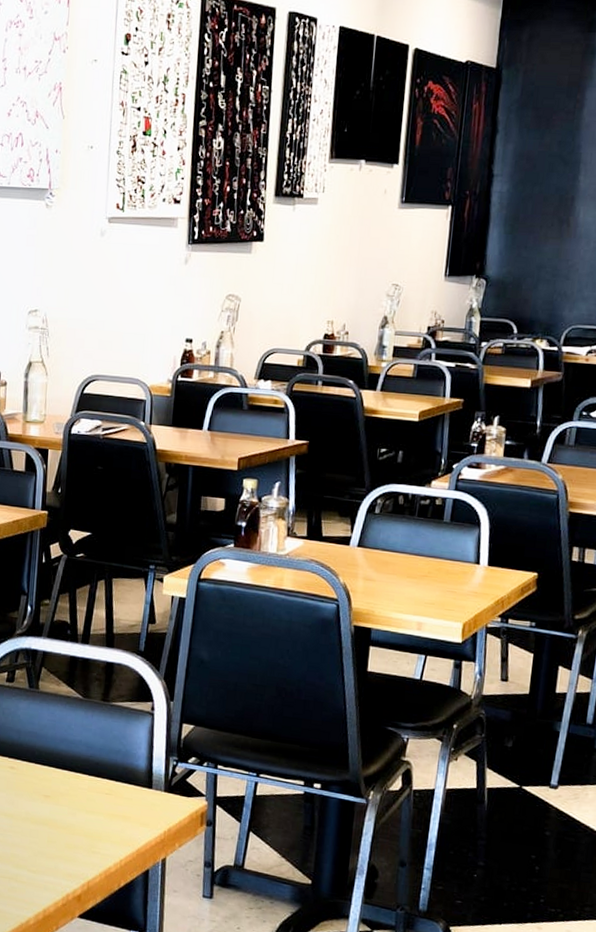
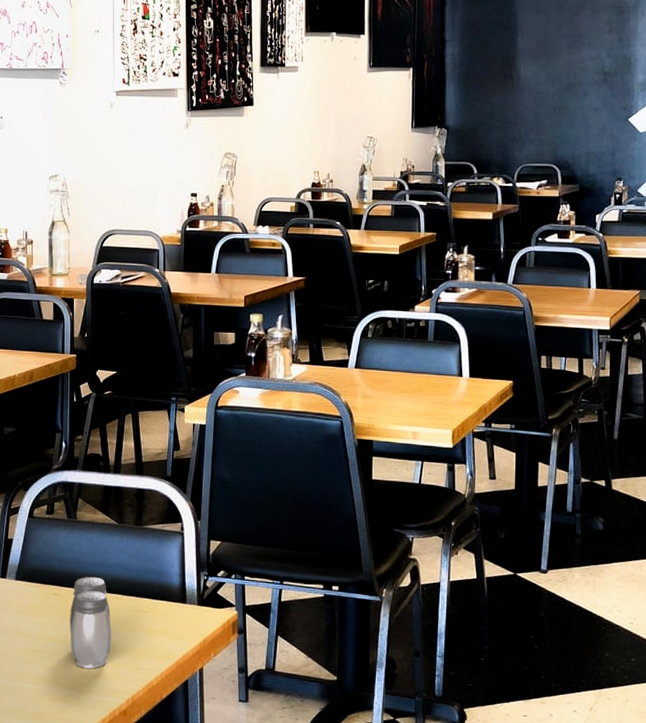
salt and pepper shaker: none [25,752,70,849] -> present [70,576,112,669]

